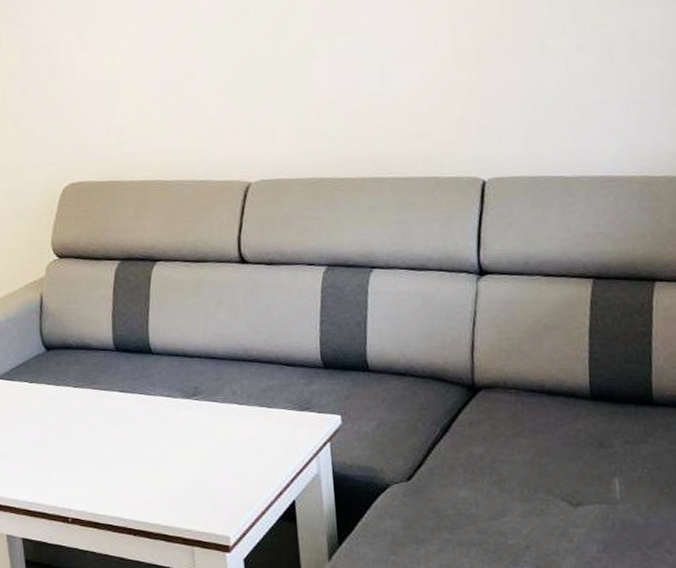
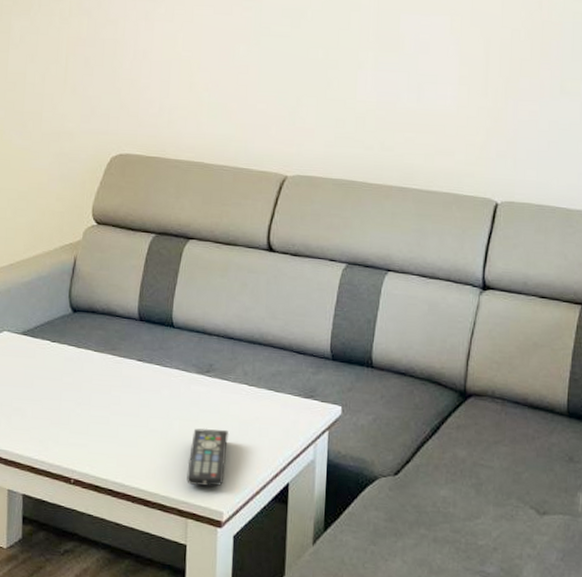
remote control: none [186,452,226,512] -> present [186,428,229,487]

